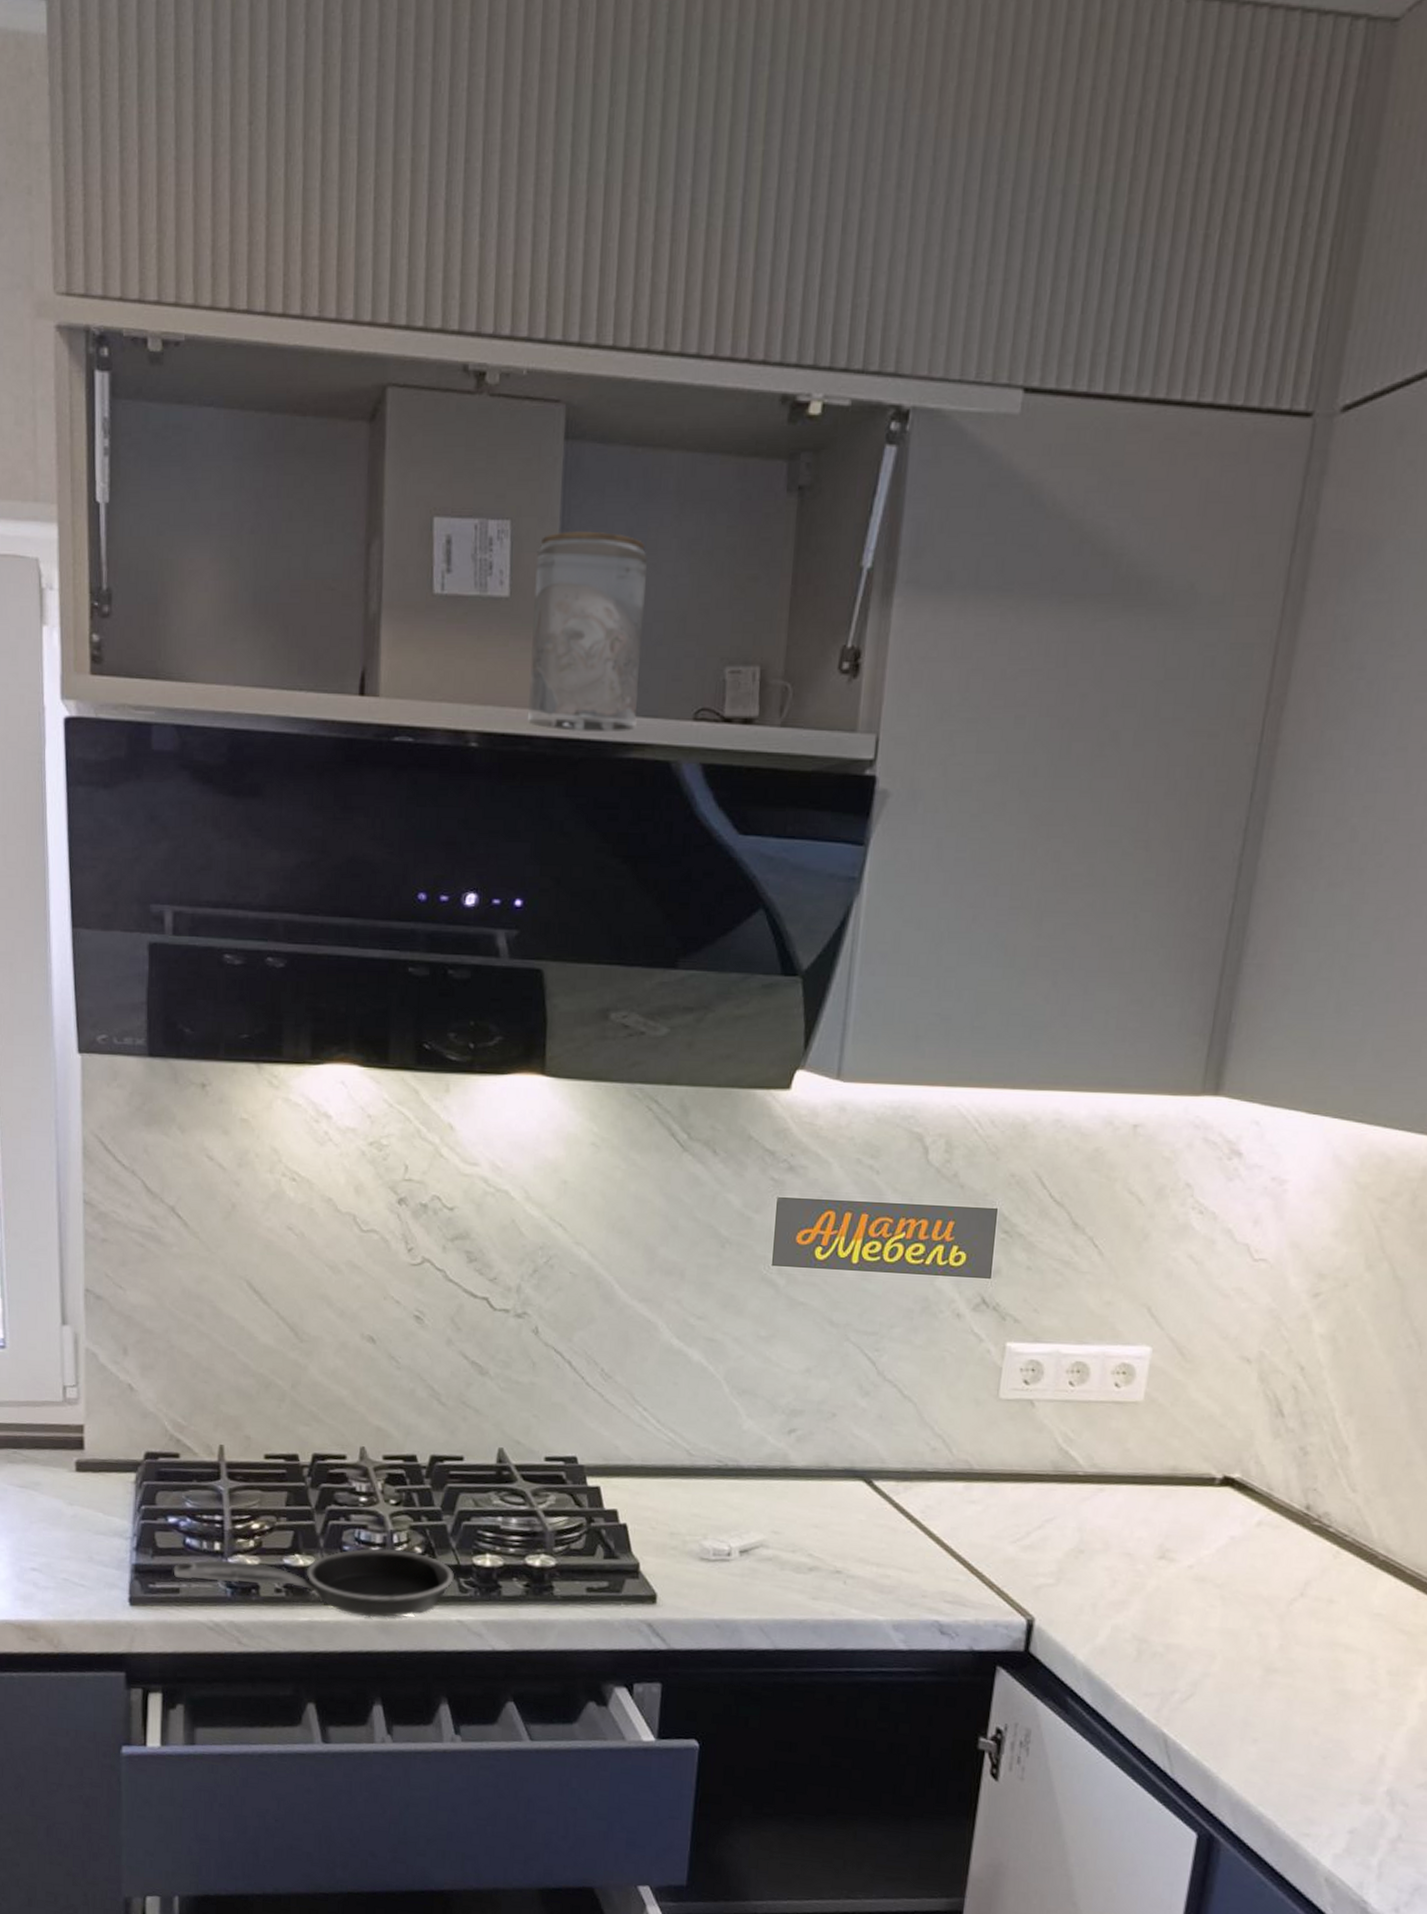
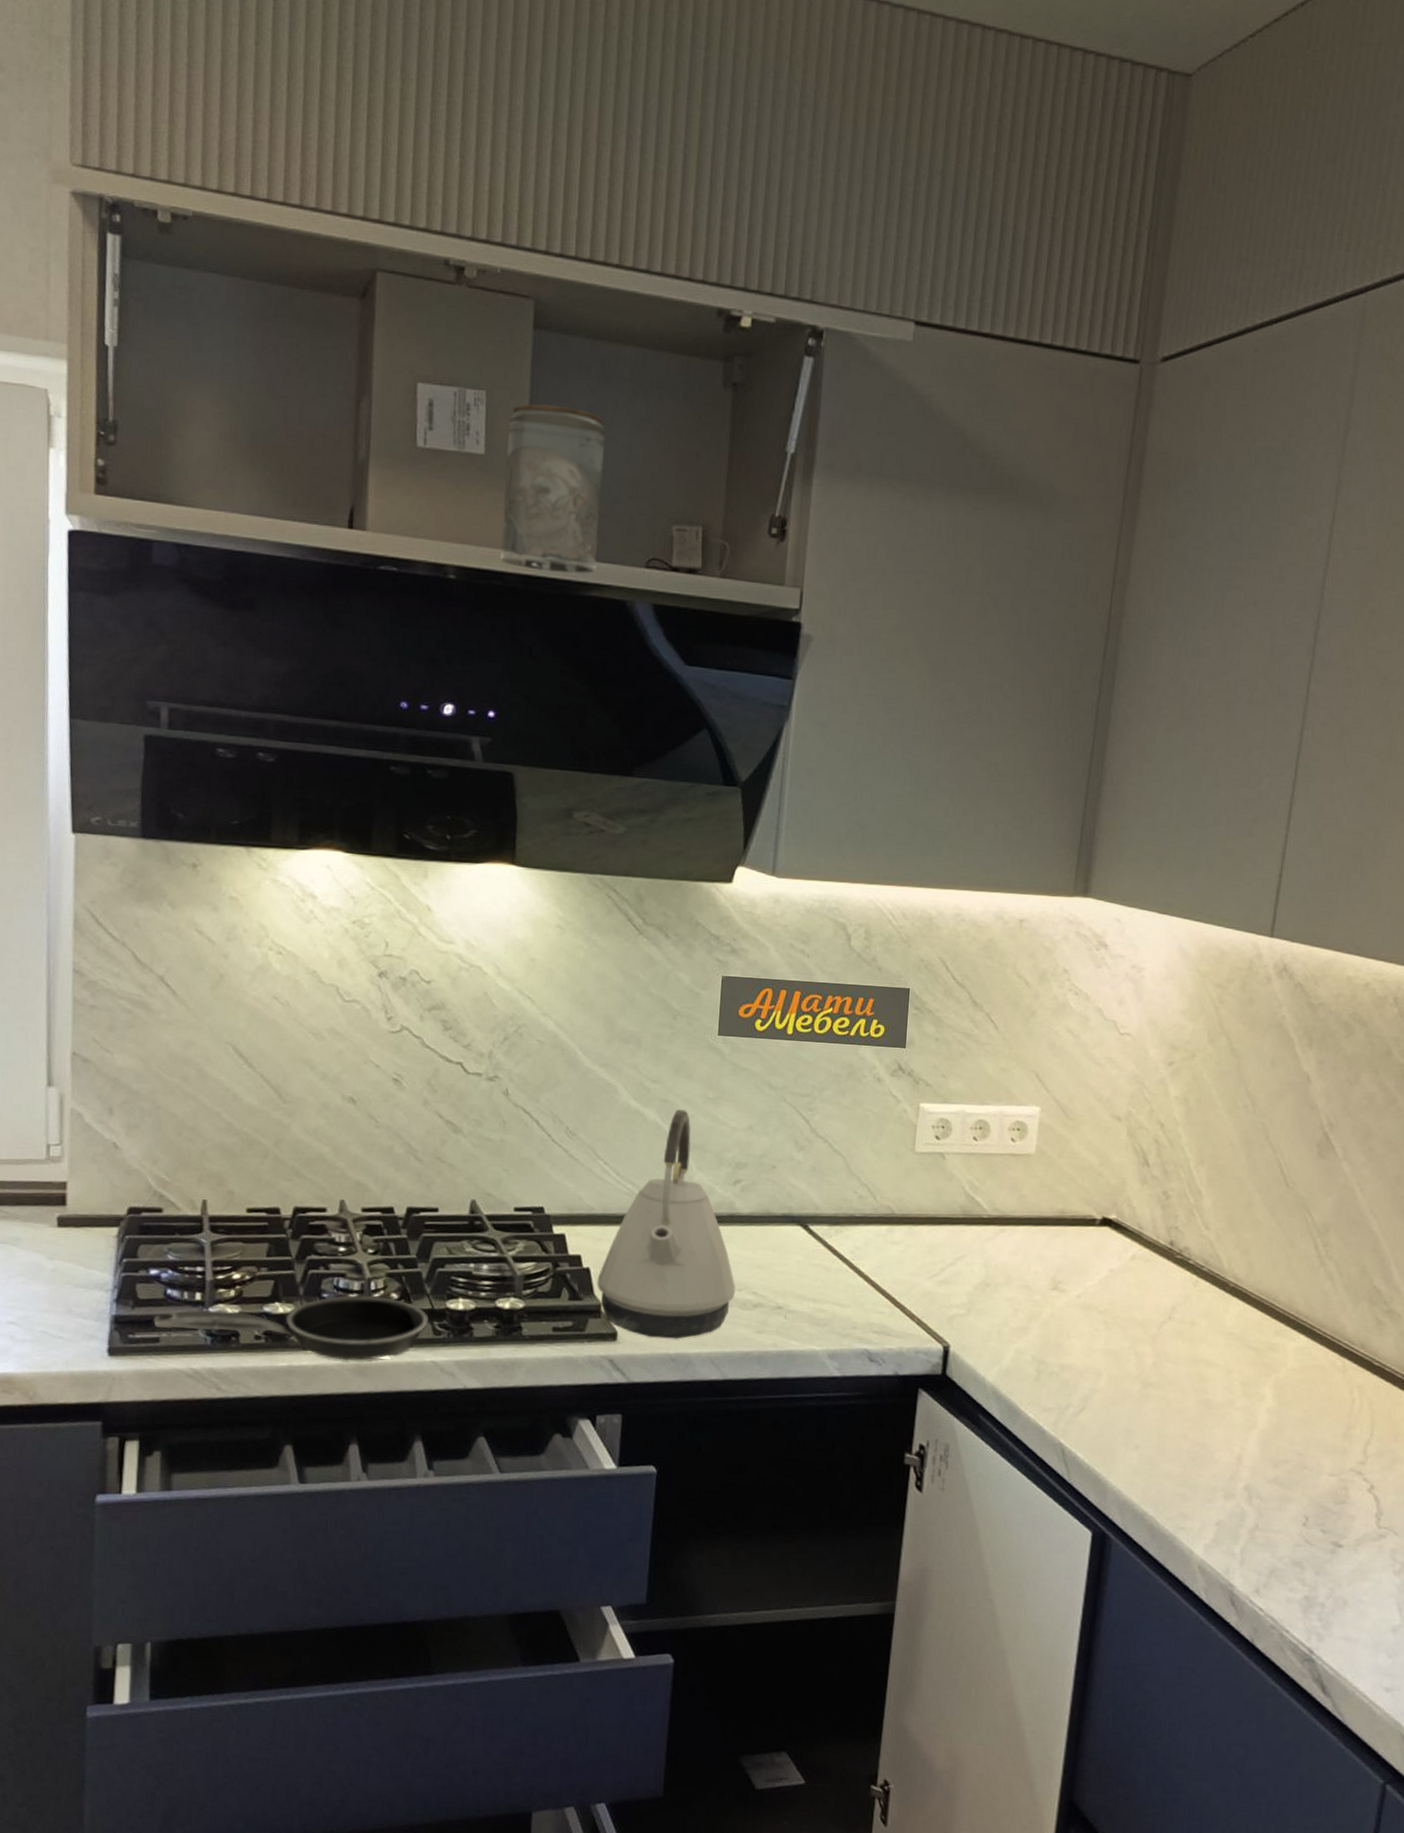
kettle: none [634,1349,789,1604] -> present [597,1109,736,1339]

